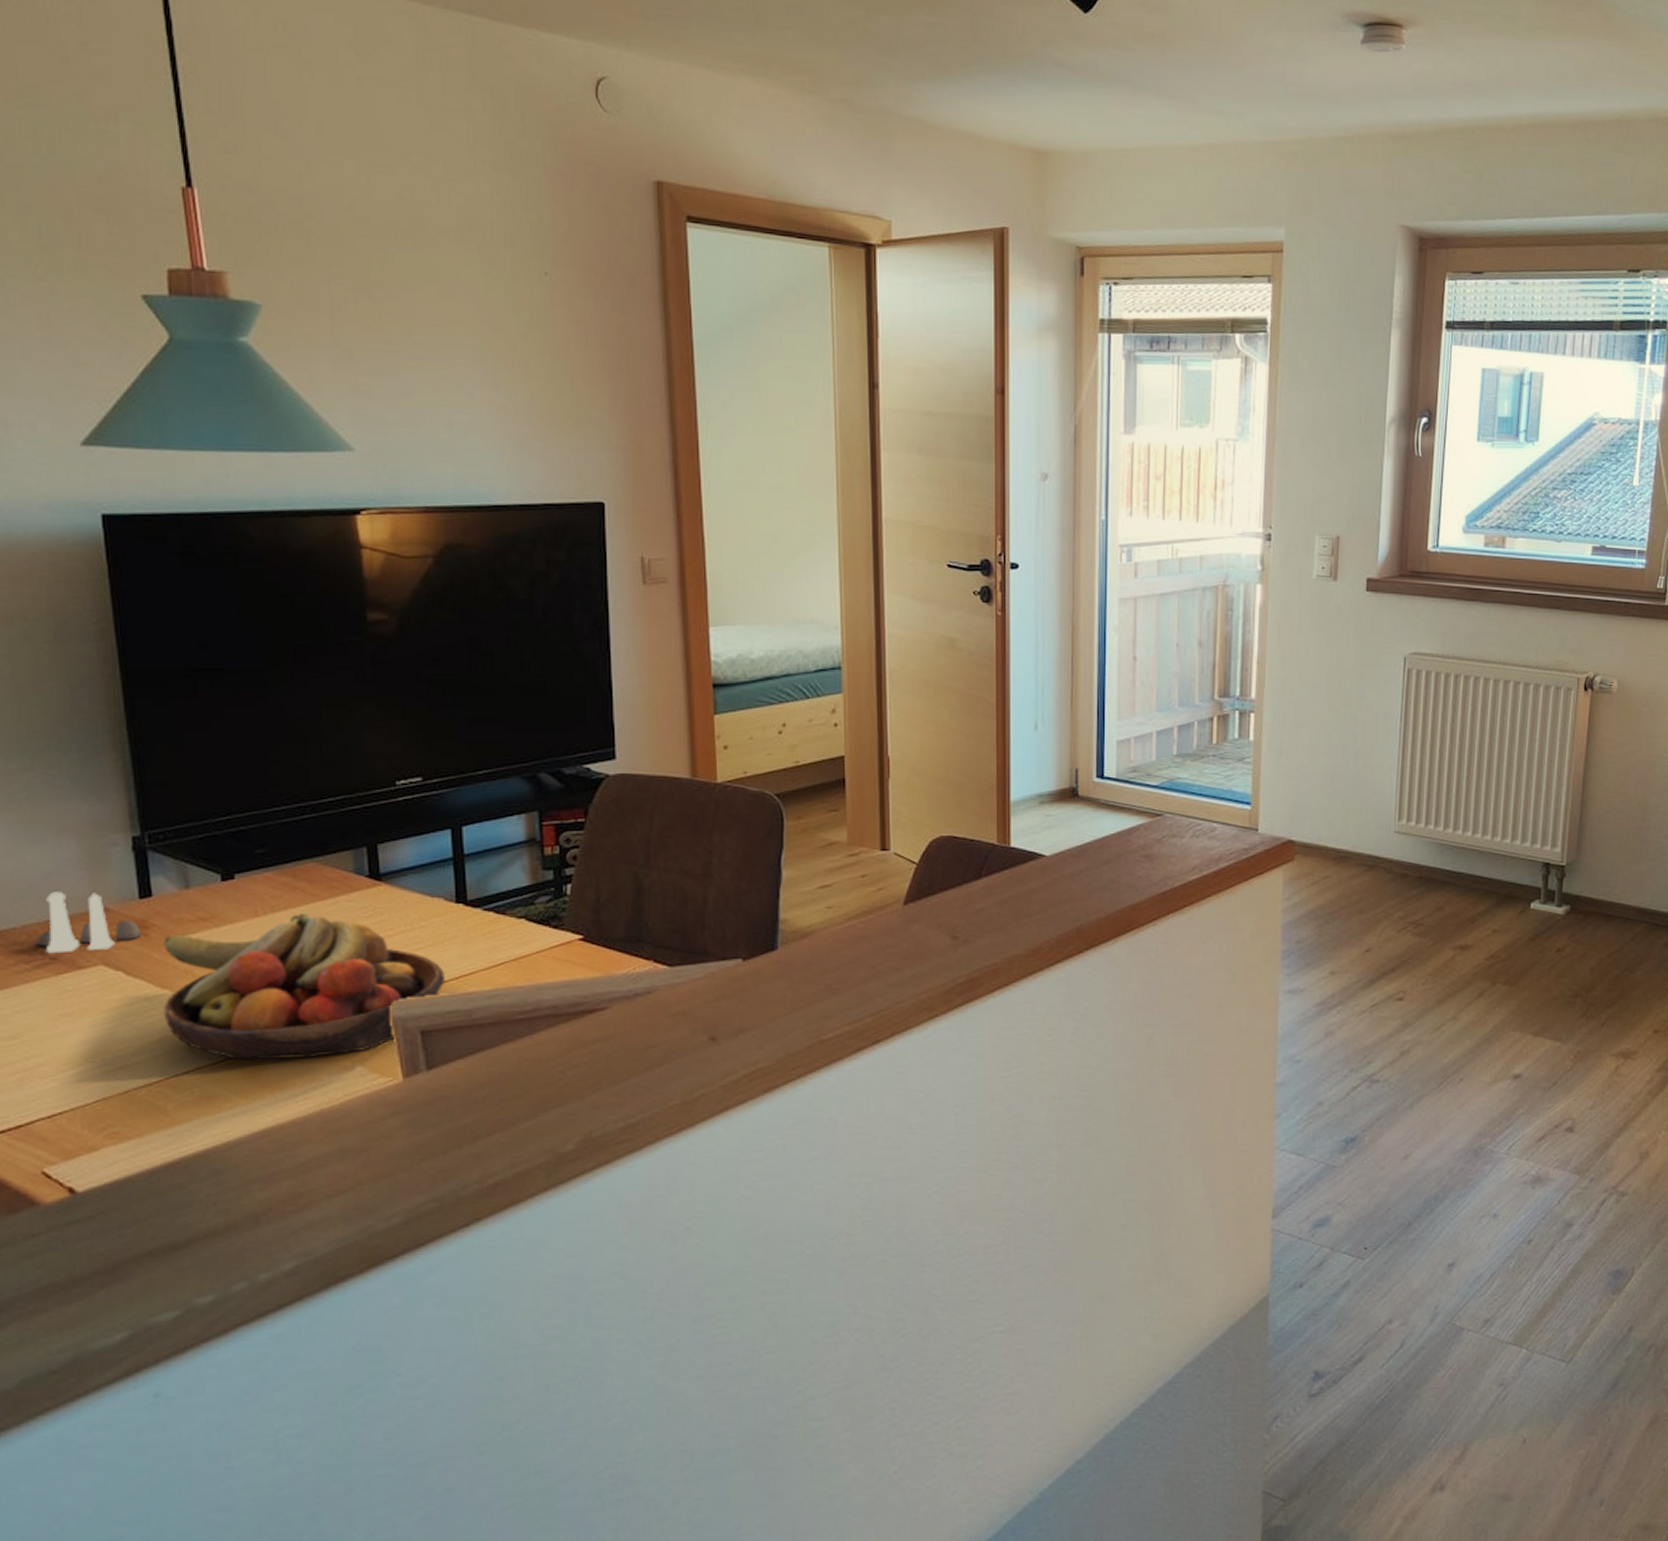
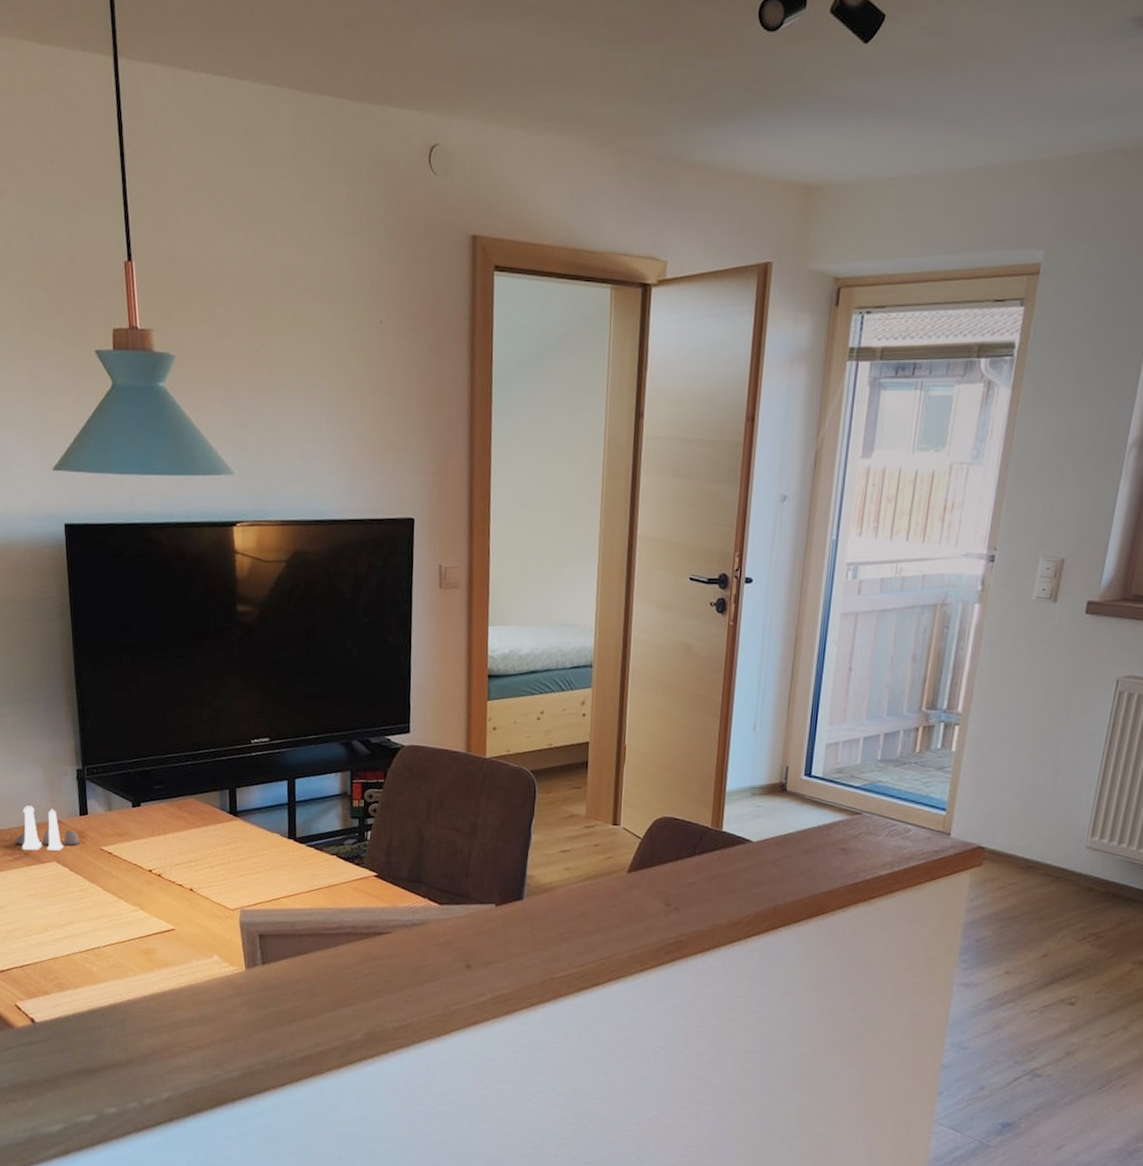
fruit bowl: present [163,912,445,1061] -> none [92,836,278,946]

